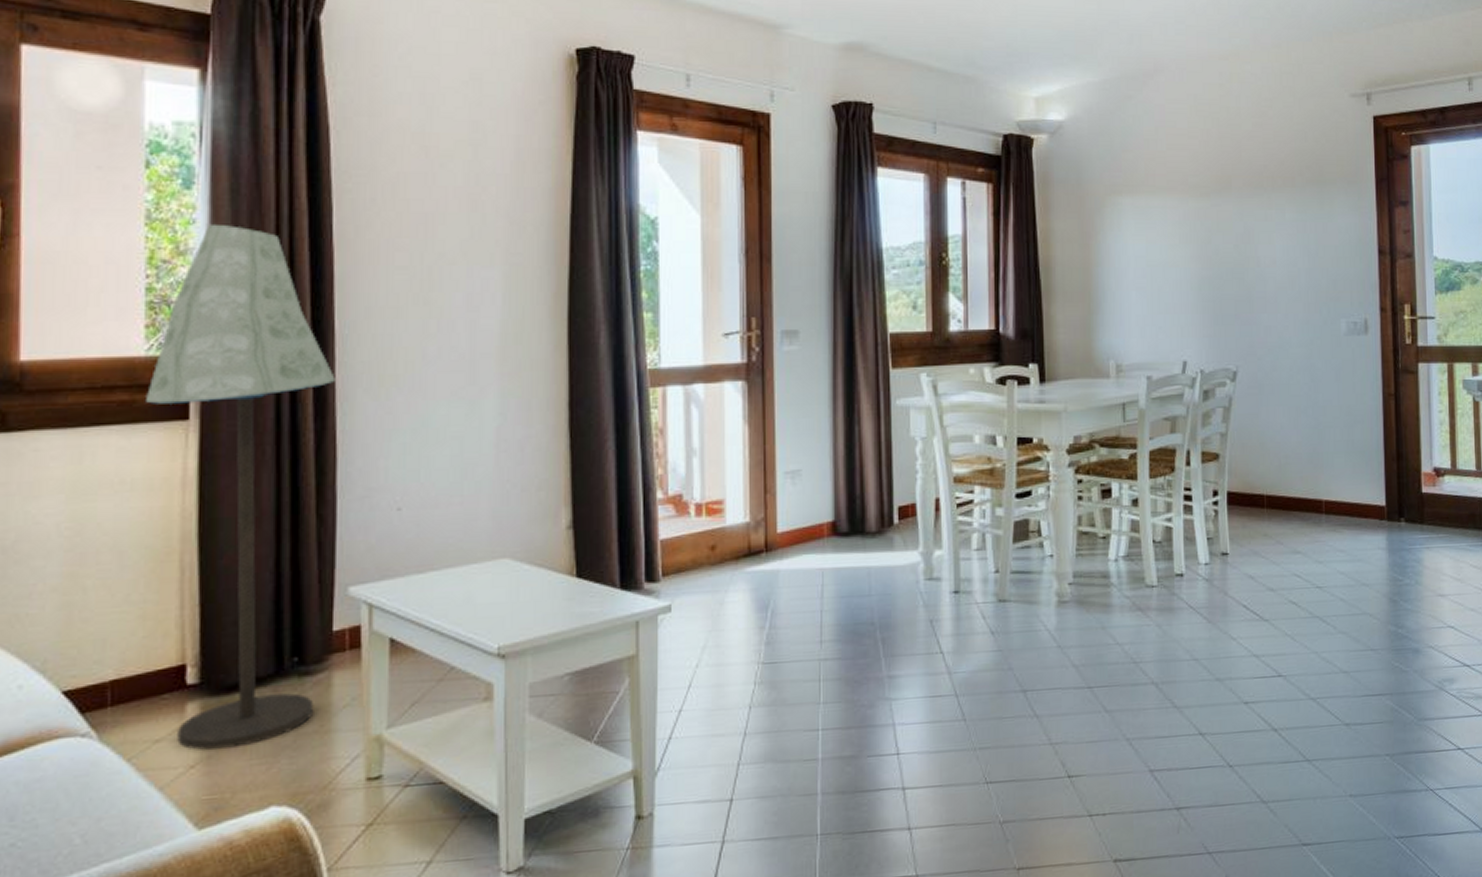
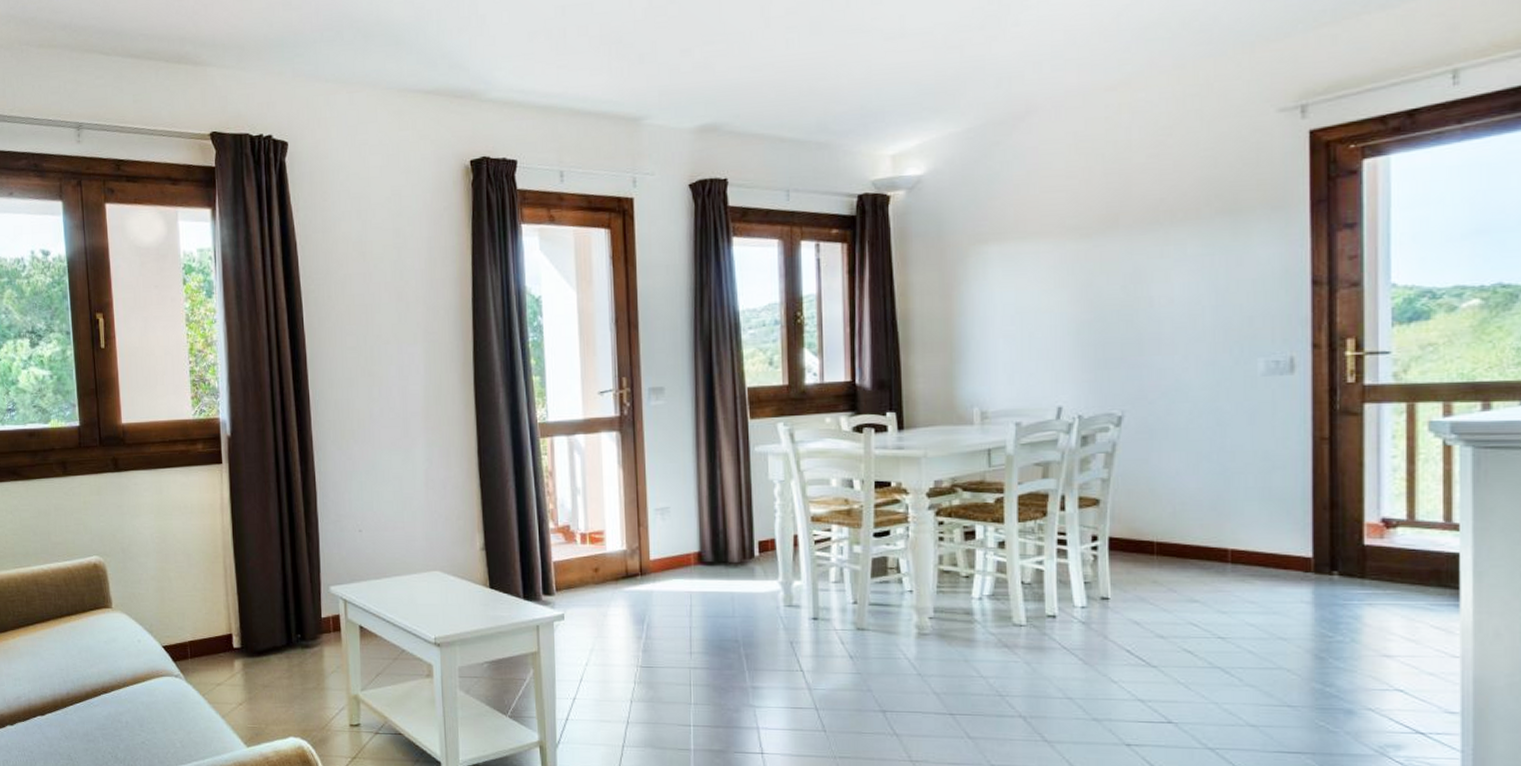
floor lamp: present [146,223,336,750] -> none [196,322,313,694]

